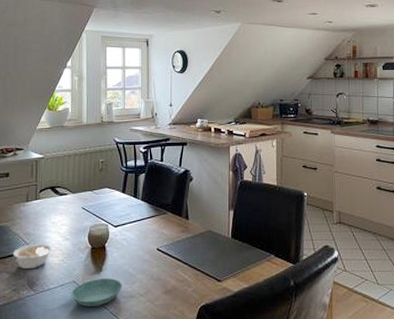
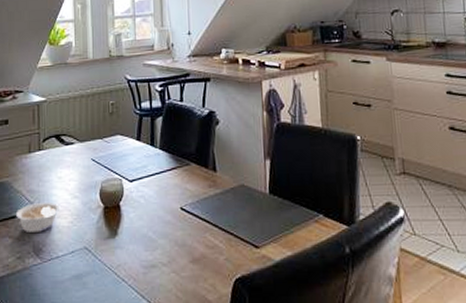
saucer: present [71,278,123,306] -> none [82,243,142,278]

